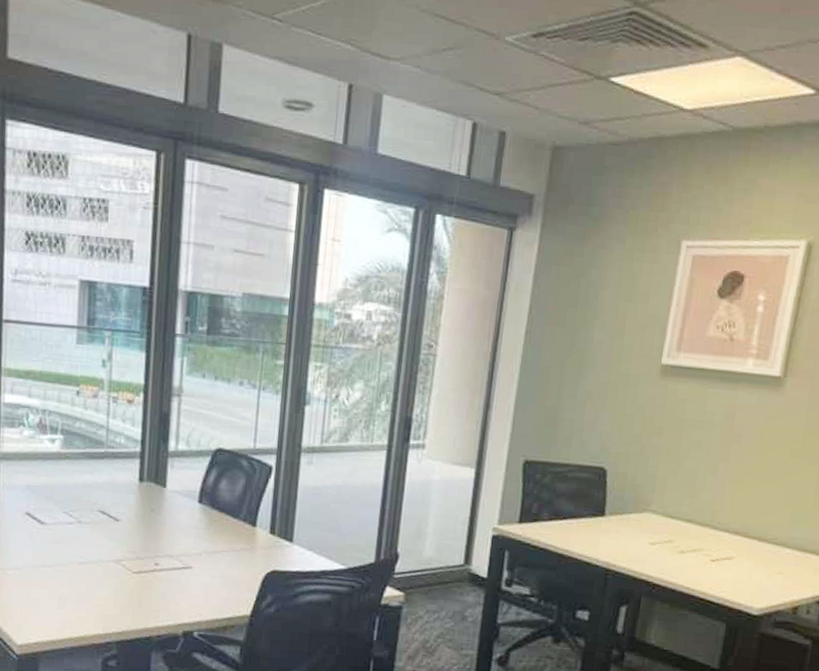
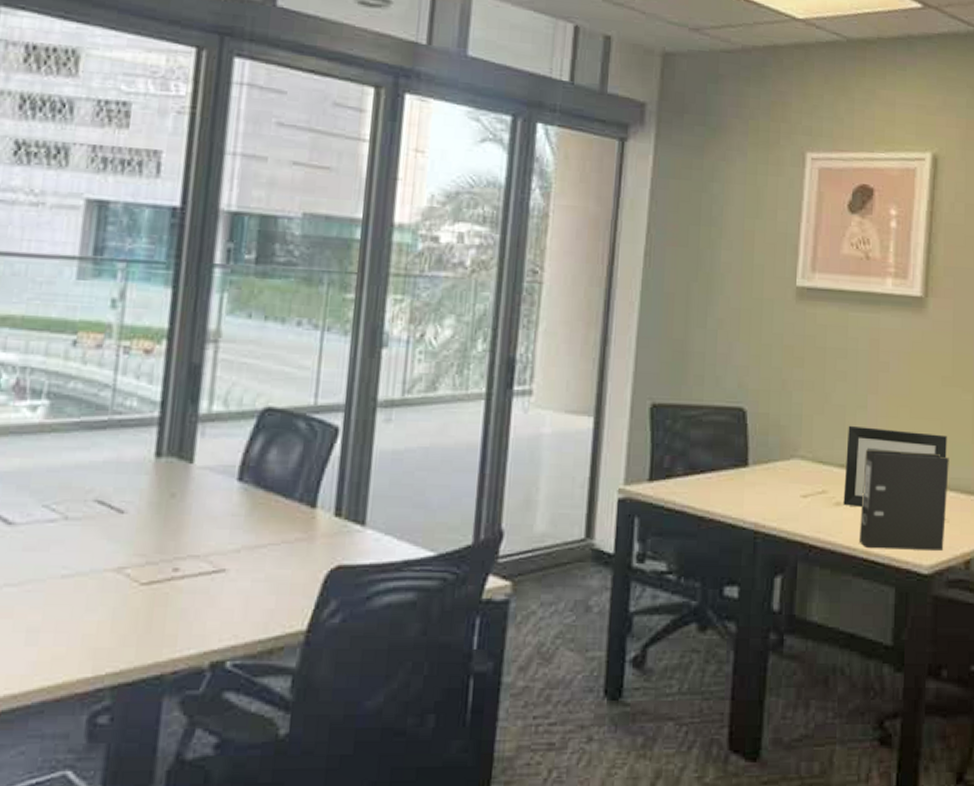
picture frame: none [686,487,790,557] -> present [843,425,947,508]
binder: none [697,509,789,597] -> present [858,450,949,551]

